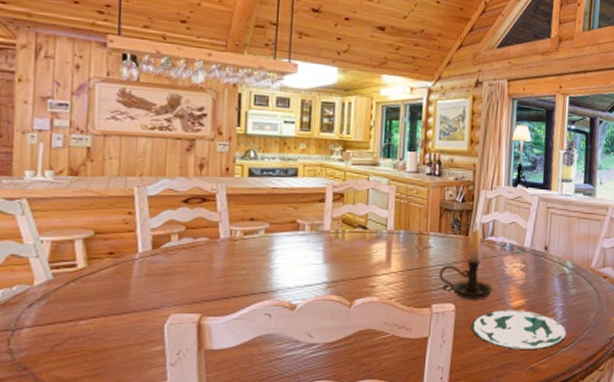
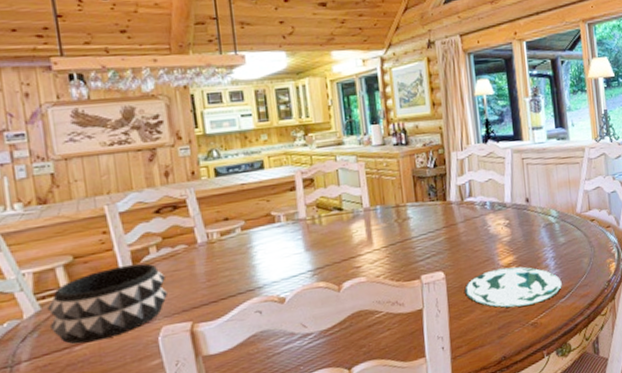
decorative bowl: none [58,248,183,319] -> present [46,263,169,344]
candle holder: present [438,219,493,299] -> none [422,182,481,265]

